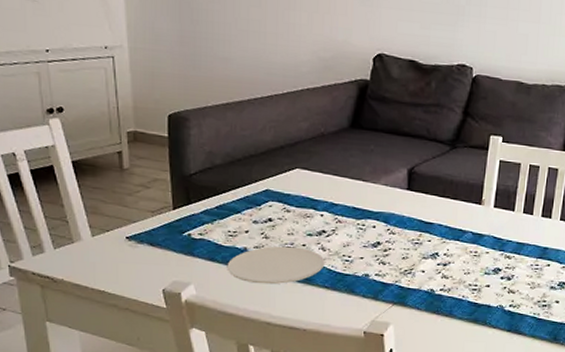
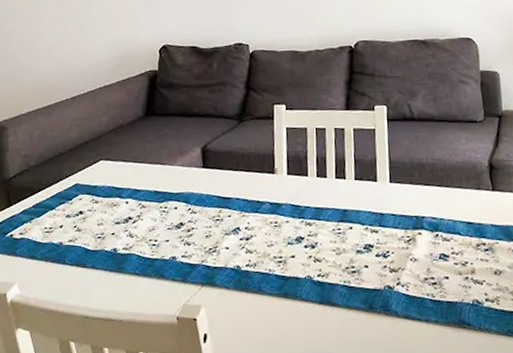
plate: present [227,246,325,285] -> none [45,236,134,277]

